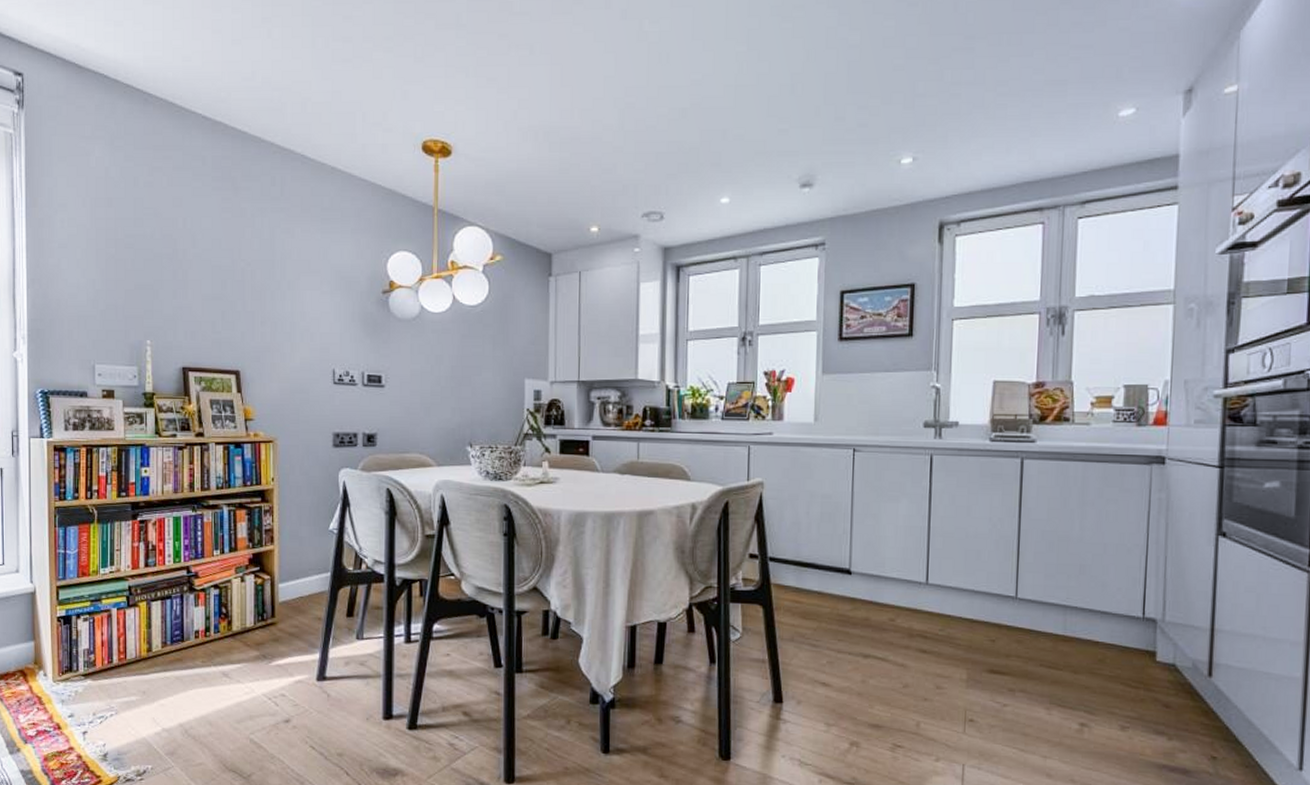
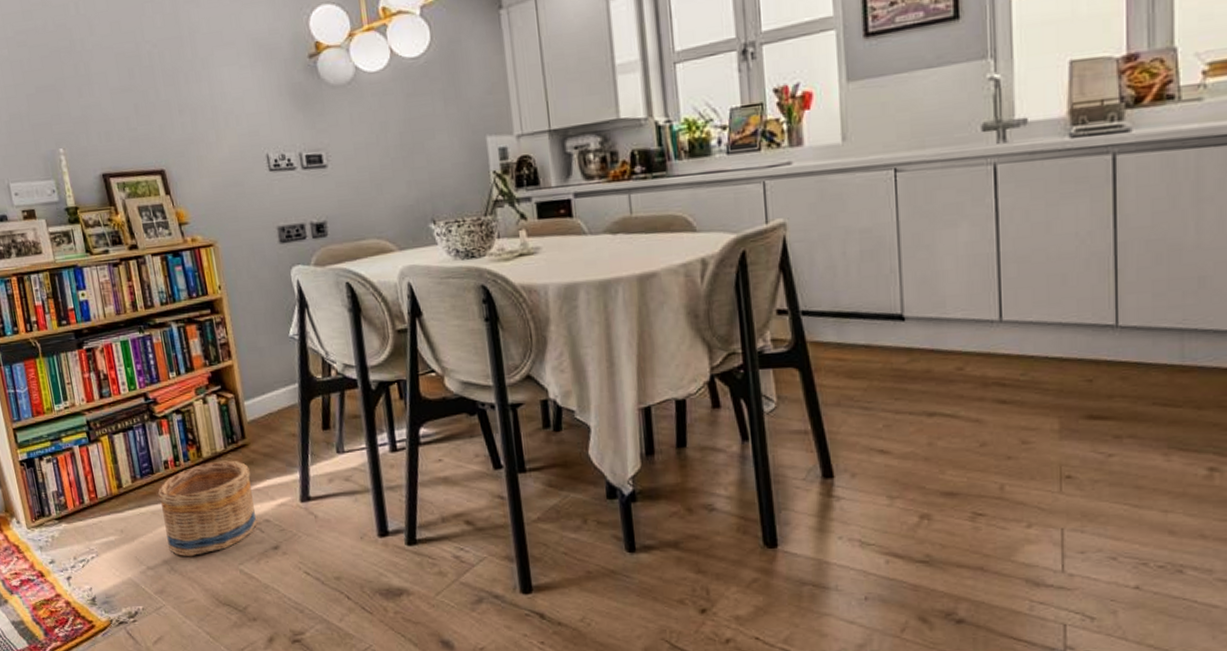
basket: none [184,635,274,723] -> present [157,460,257,557]

